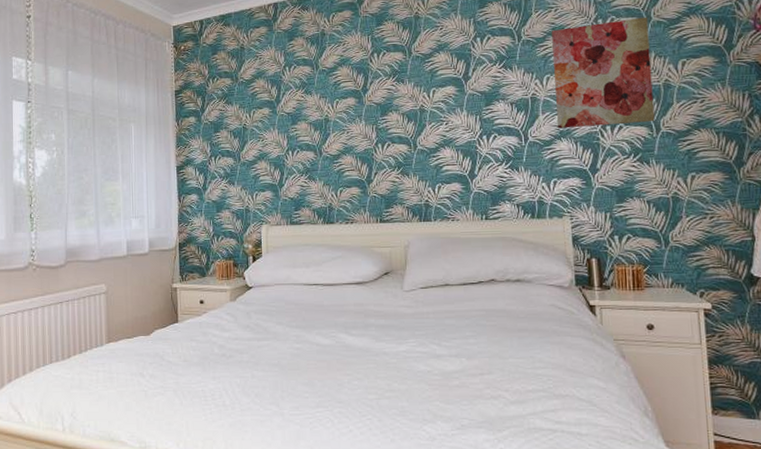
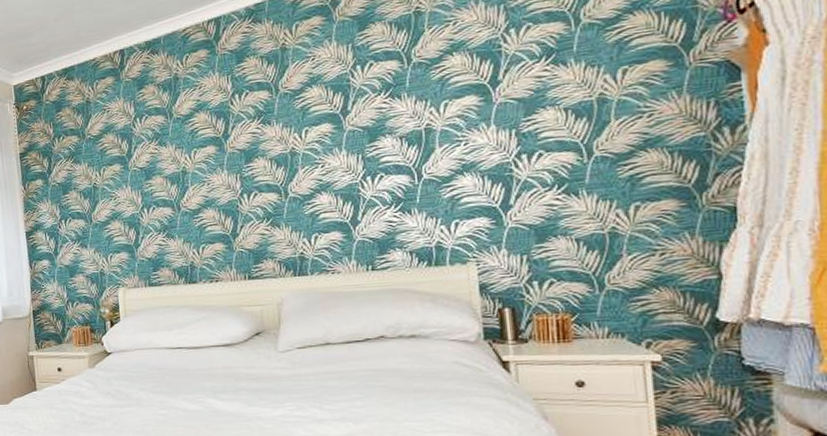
wall art: present [552,17,655,129] -> none [450,19,586,162]

